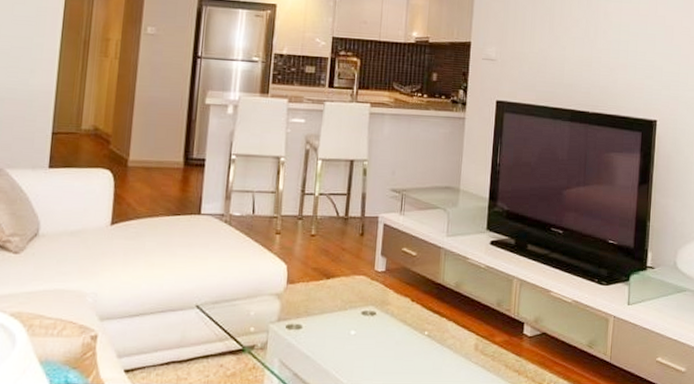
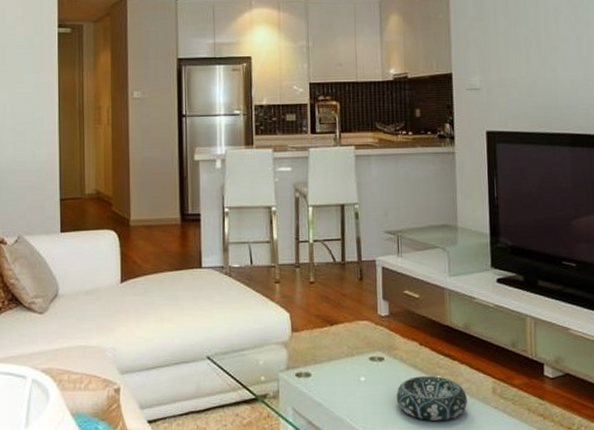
decorative bowl: none [383,331,451,375] -> present [396,376,467,421]

